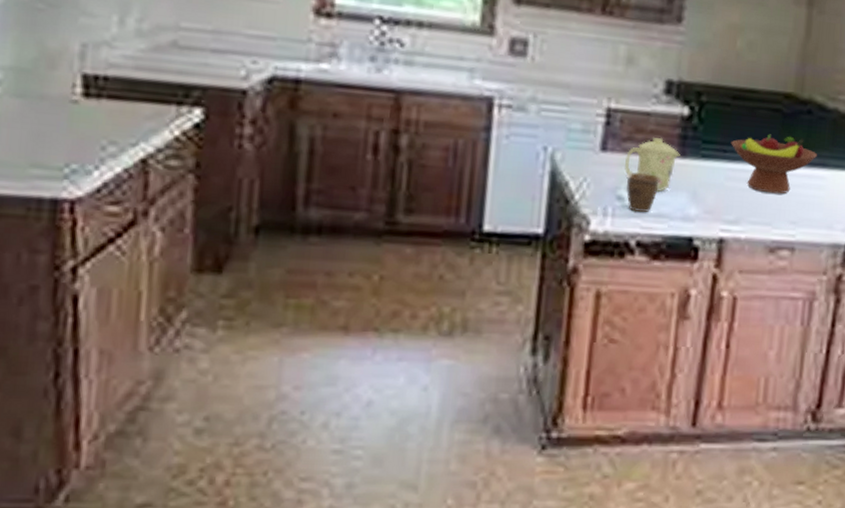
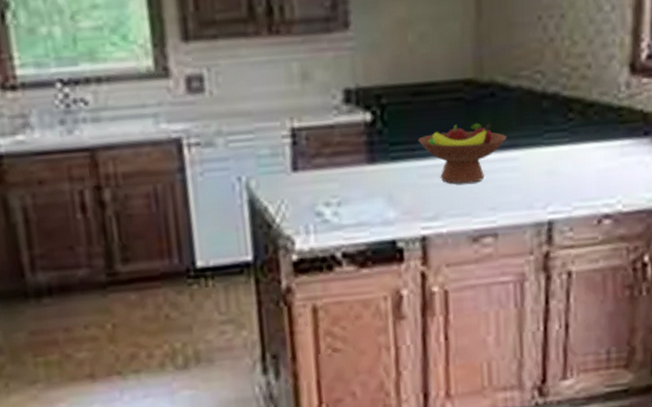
mug: present [625,137,680,193] -> none [317,147,370,202]
mug: present [625,173,661,212] -> none [320,185,355,225]

